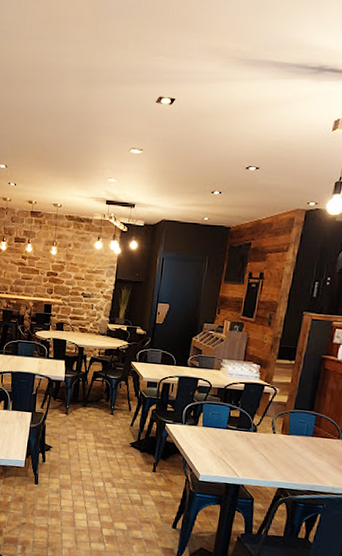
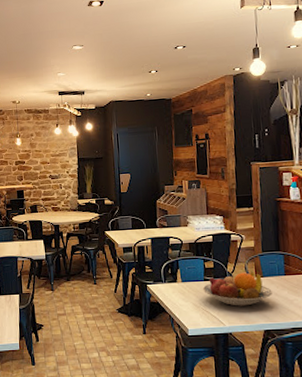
fruit bowl: none [222,426,295,461] -> present [202,271,272,306]

